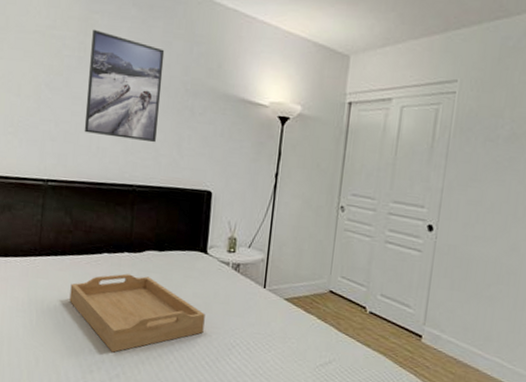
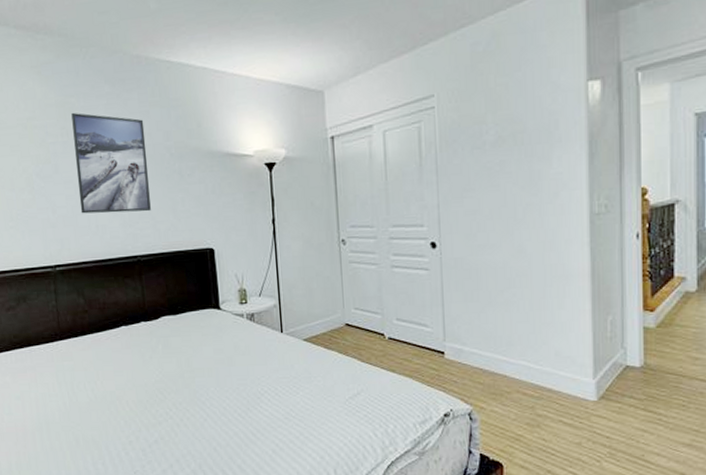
serving tray: present [69,273,205,353] -> none [95,341,231,420]

